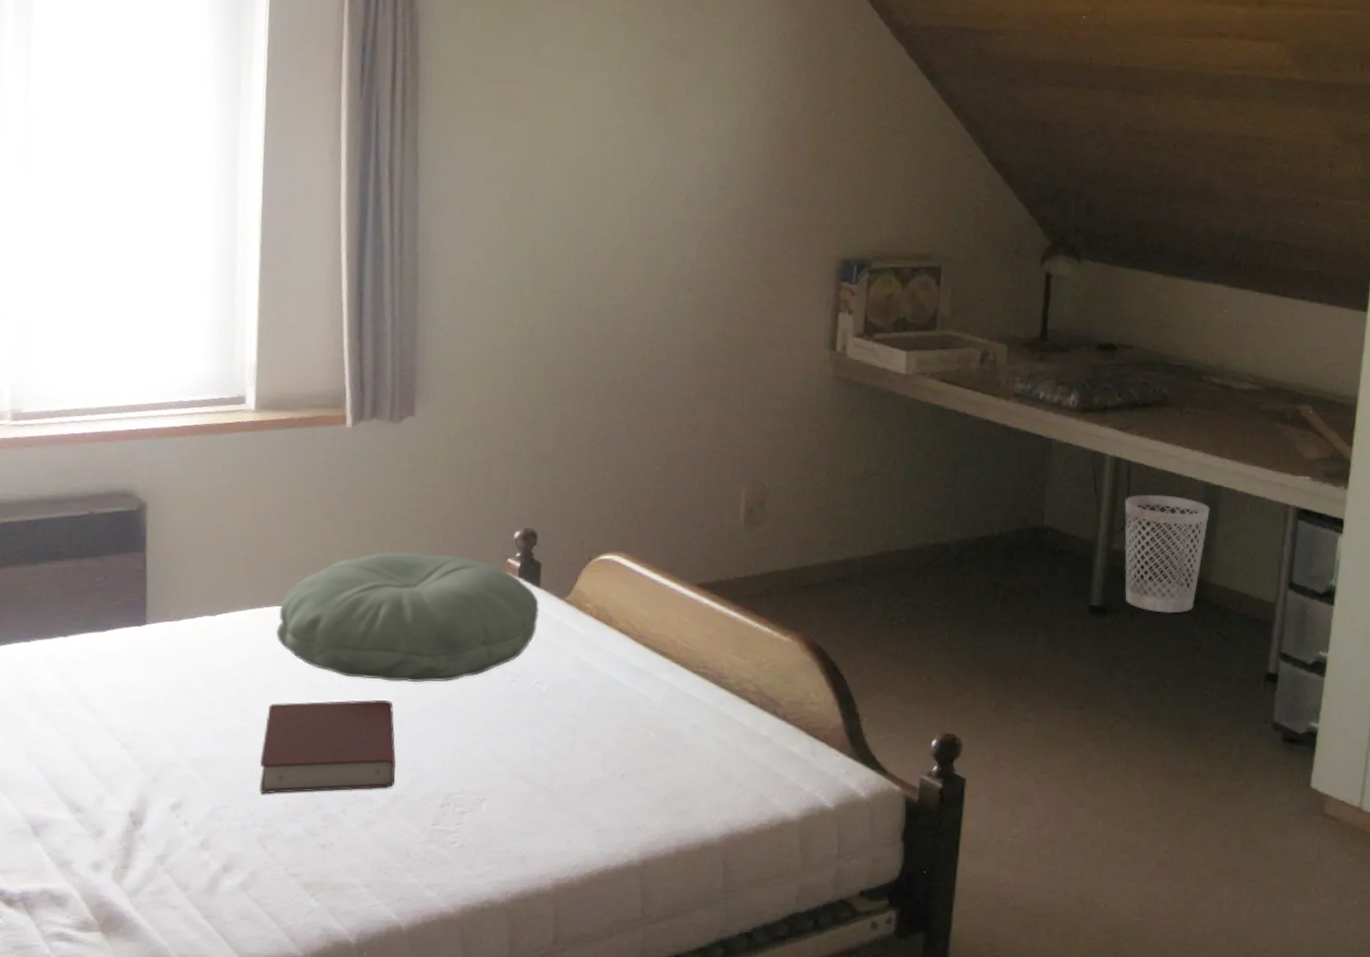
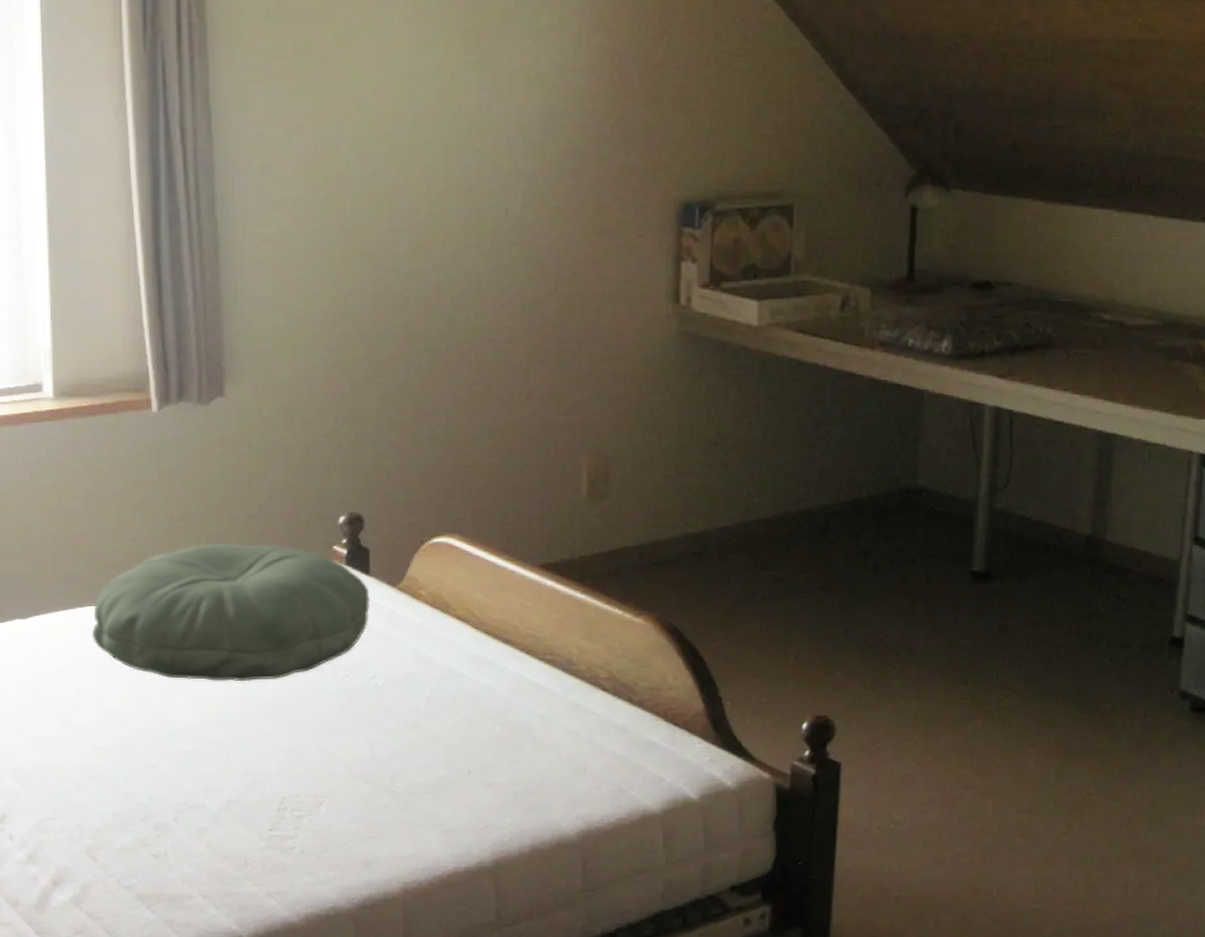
book: present [259,700,396,794] -> none [84,702,228,804]
wastebasket: present [1124,494,1210,613] -> none [1007,446,1103,576]

